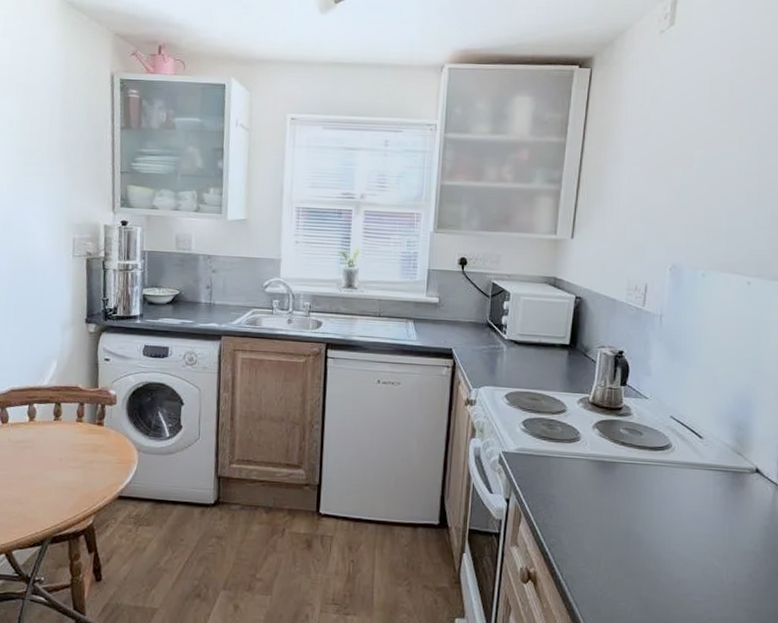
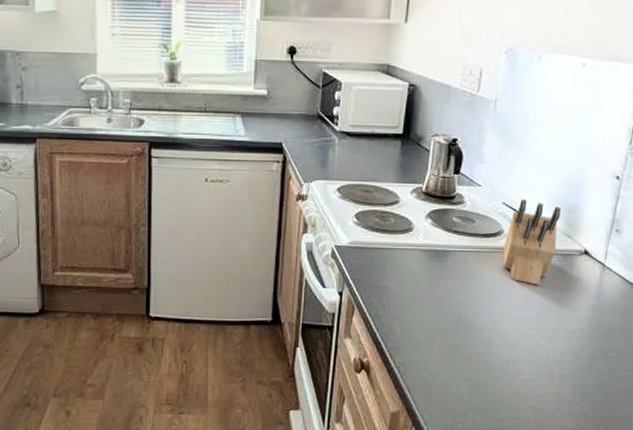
knife block: none [672,413,731,503] -> present [503,199,562,285]

